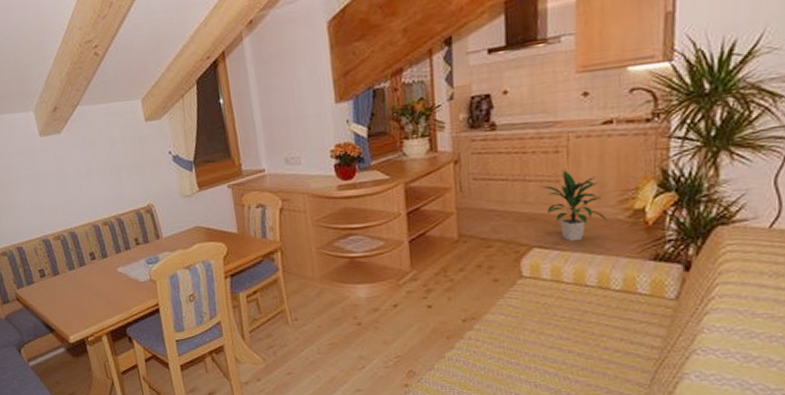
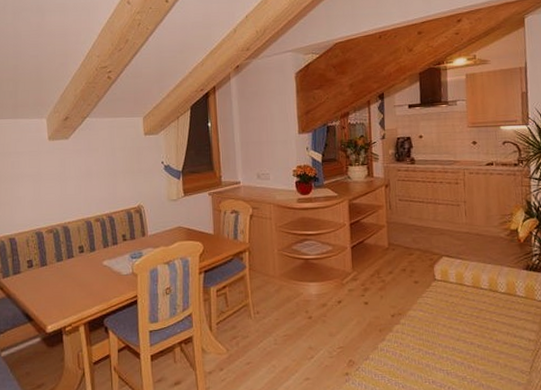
indoor plant: present [539,170,607,242] -> none [446,197,493,253]

